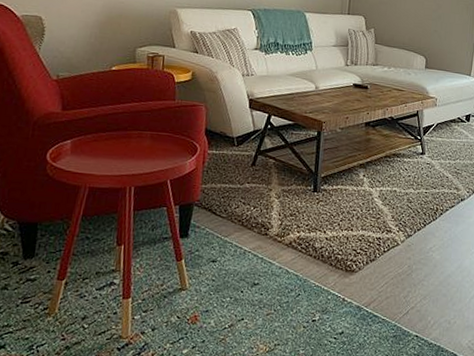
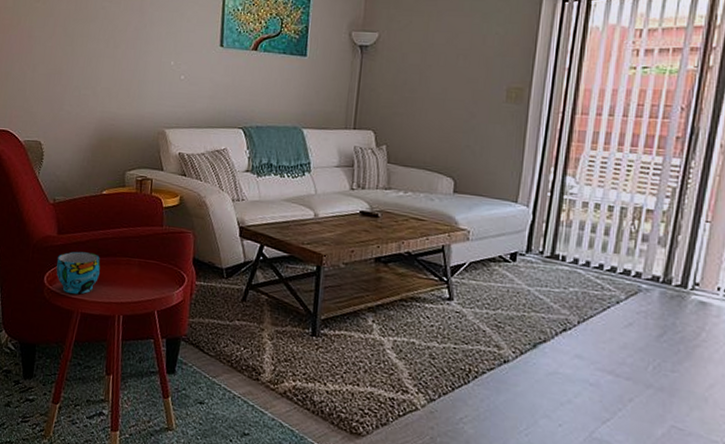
cup: none [60,127,110,169] -> present [56,251,101,295]

